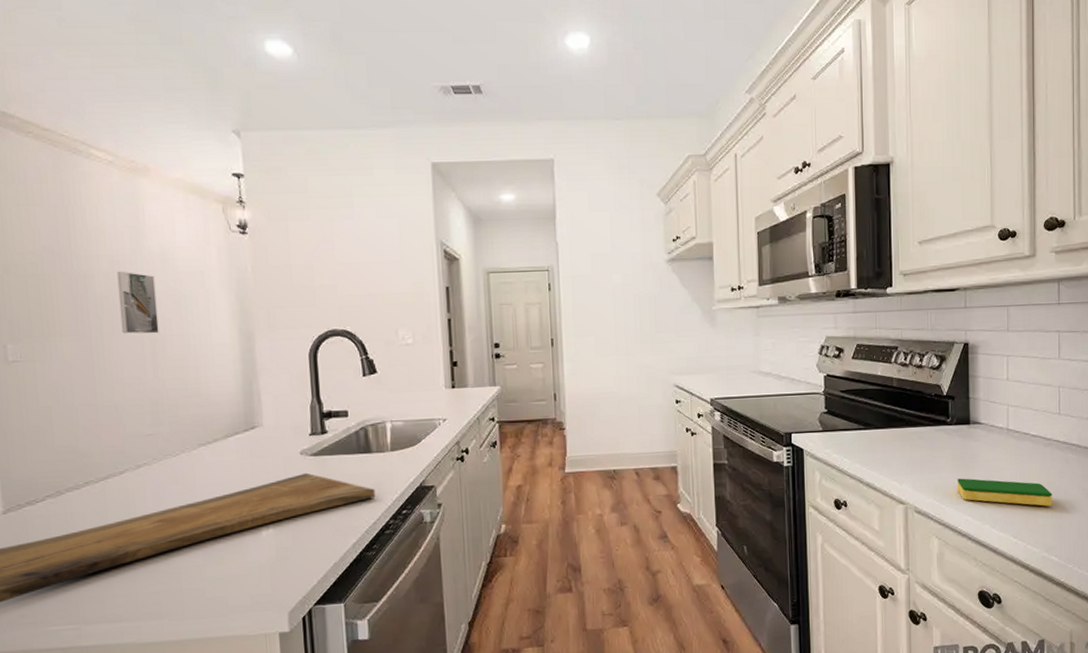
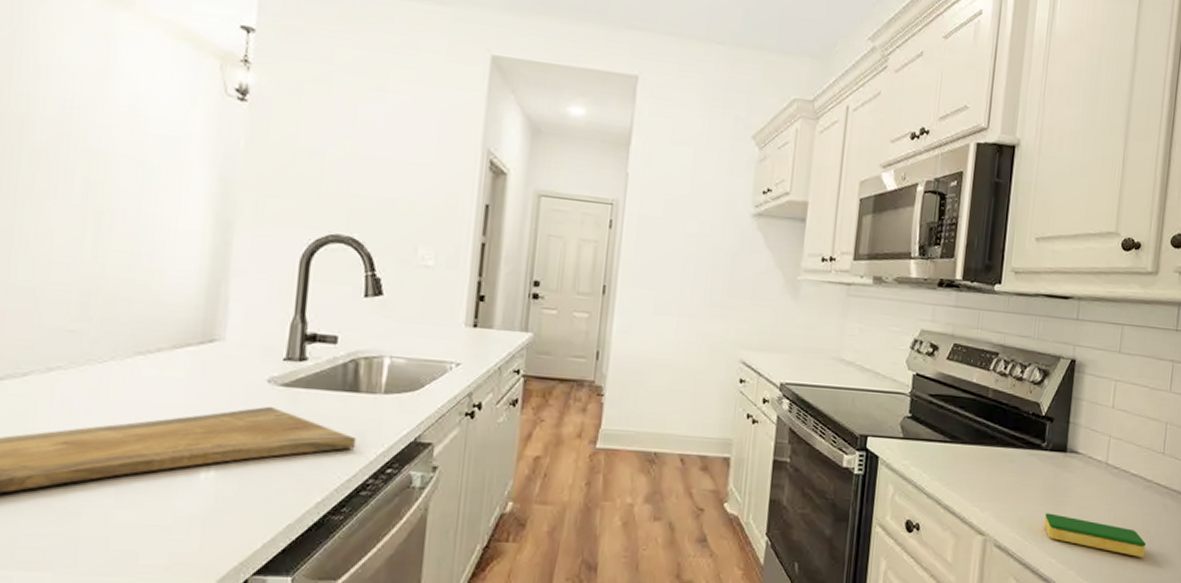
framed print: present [116,271,159,334] -> none [59,119,116,206]

